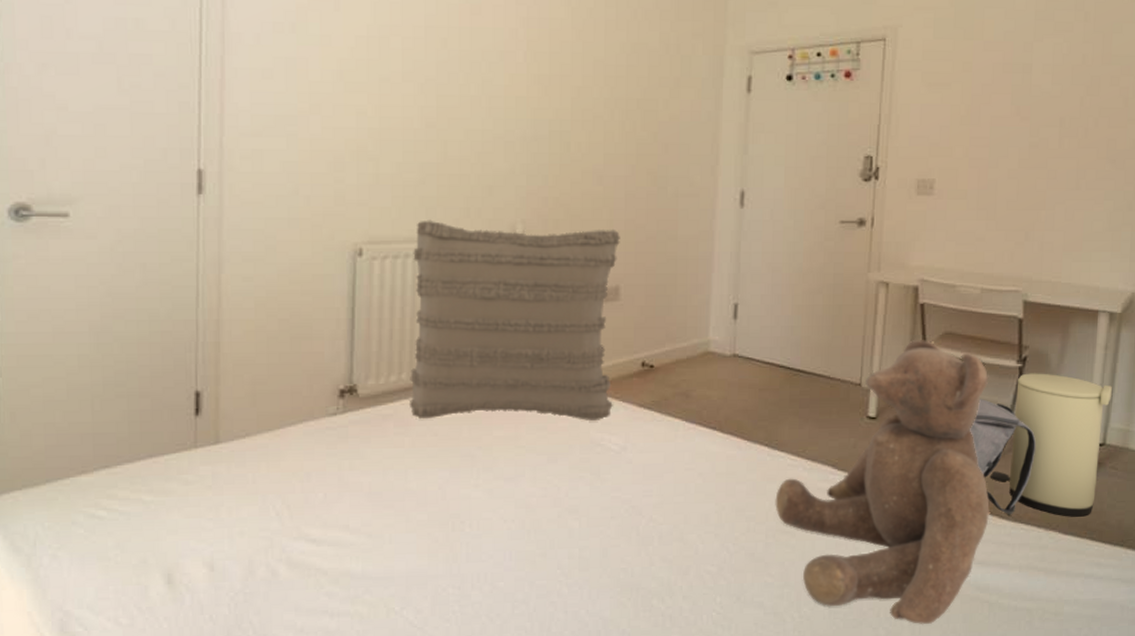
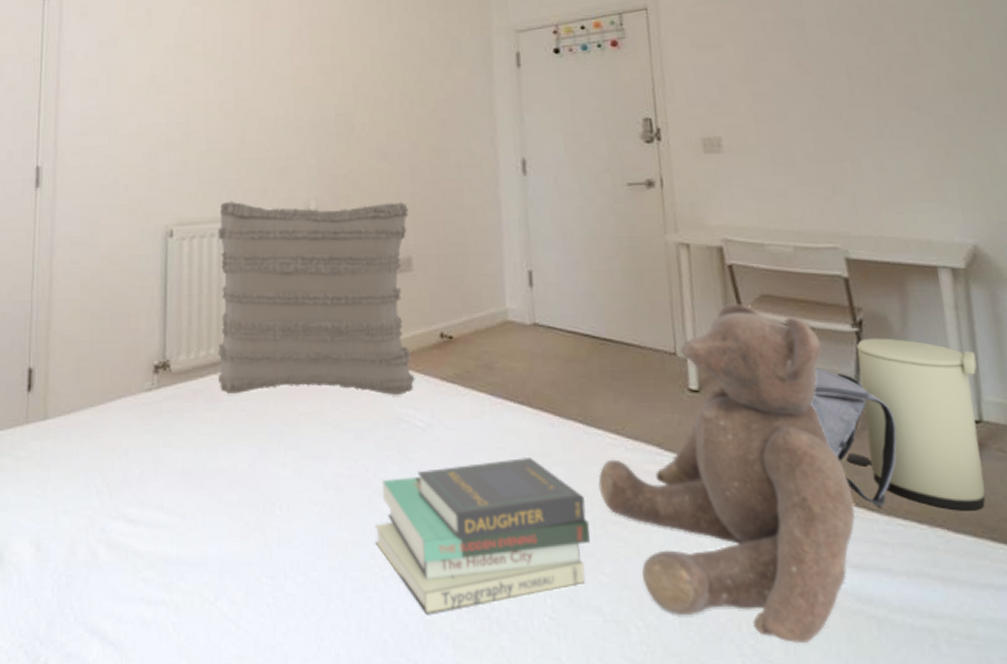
books: none [563,477,763,616] -> present [374,458,590,616]

